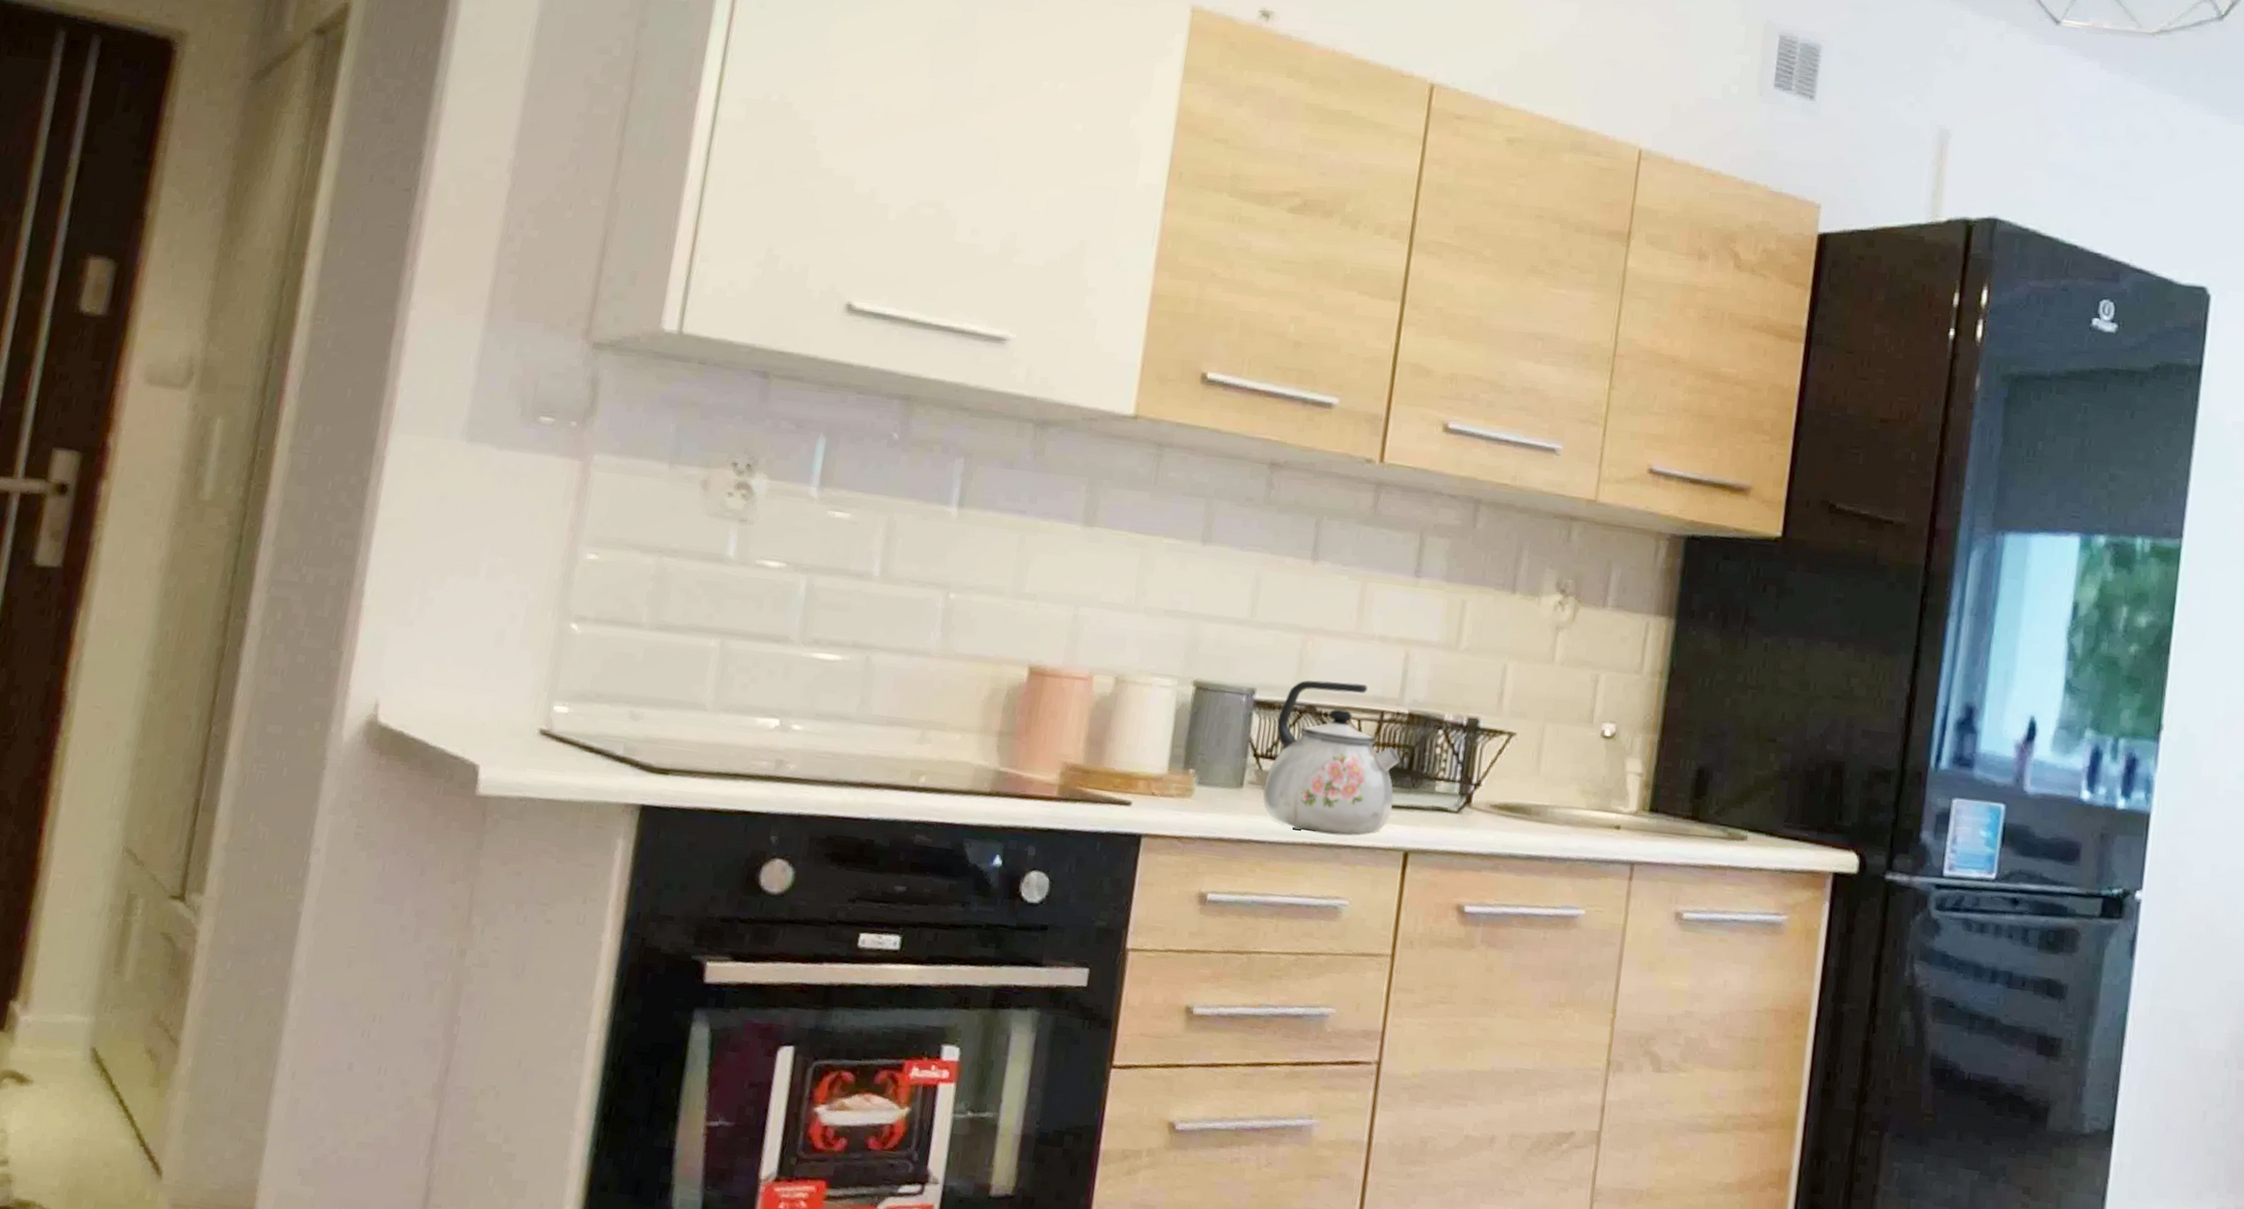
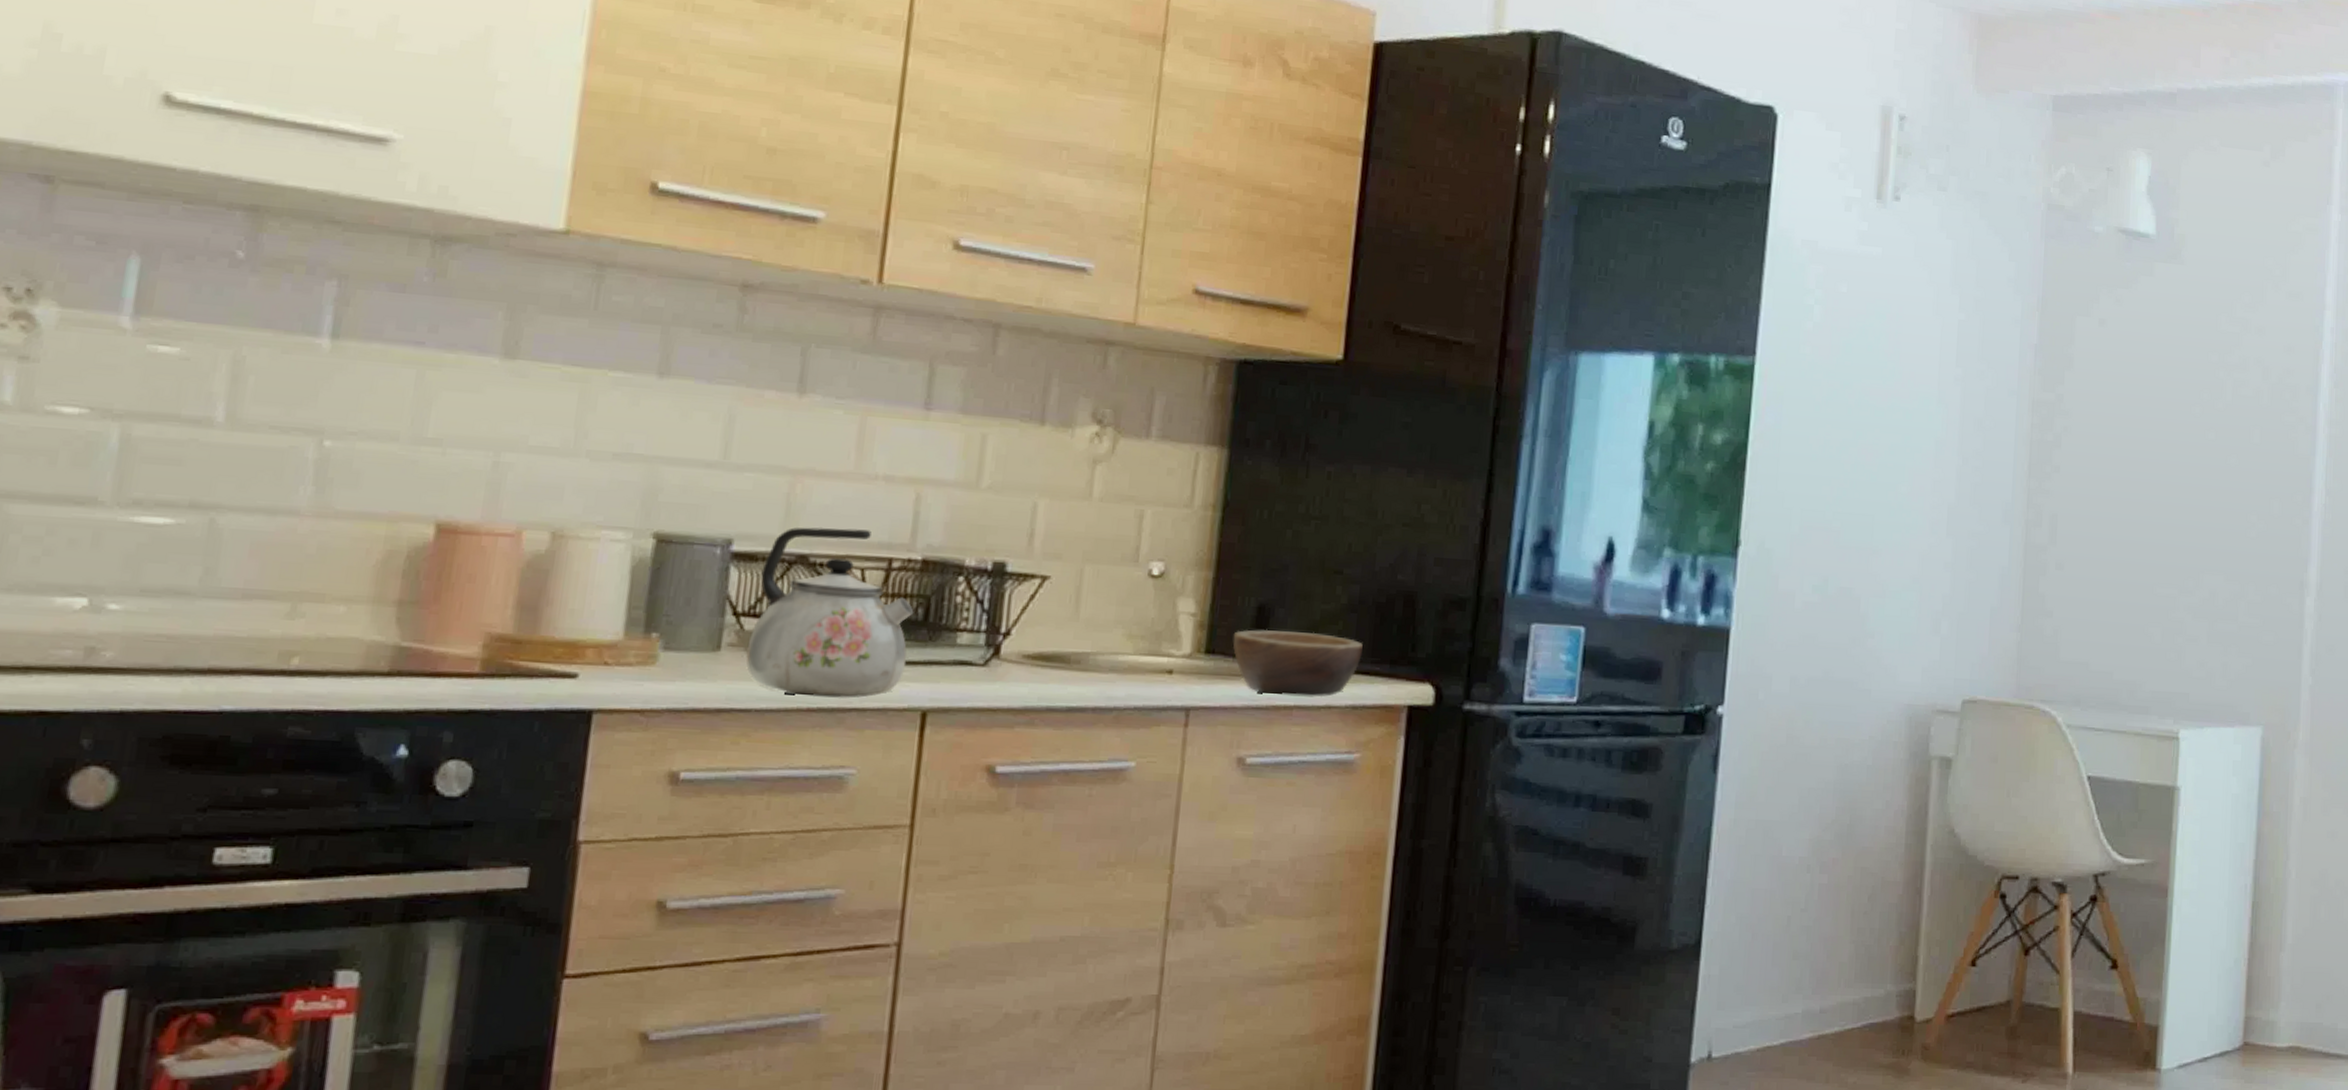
bowl: none [1674,791,1793,860] -> present [1233,629,1363,698]

